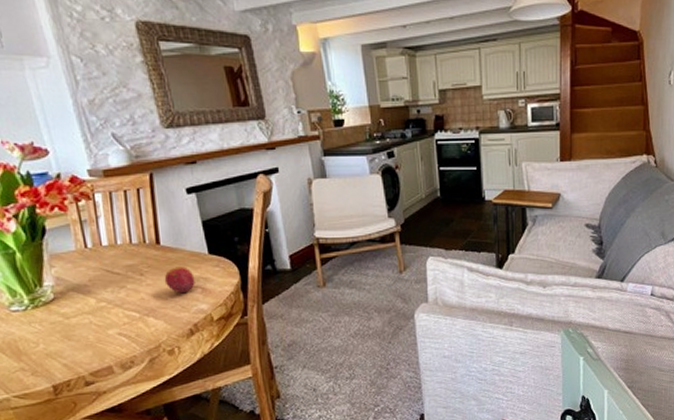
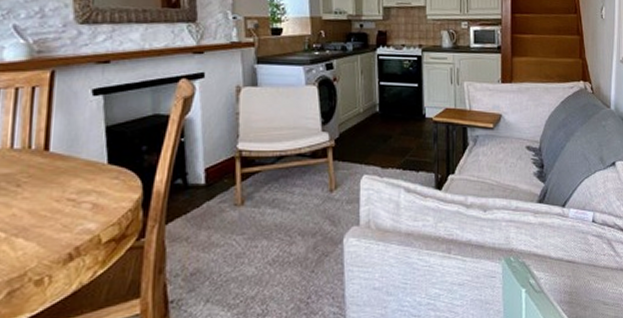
fruit: present [164,266,195,294] -> none [46,177,86,210]

